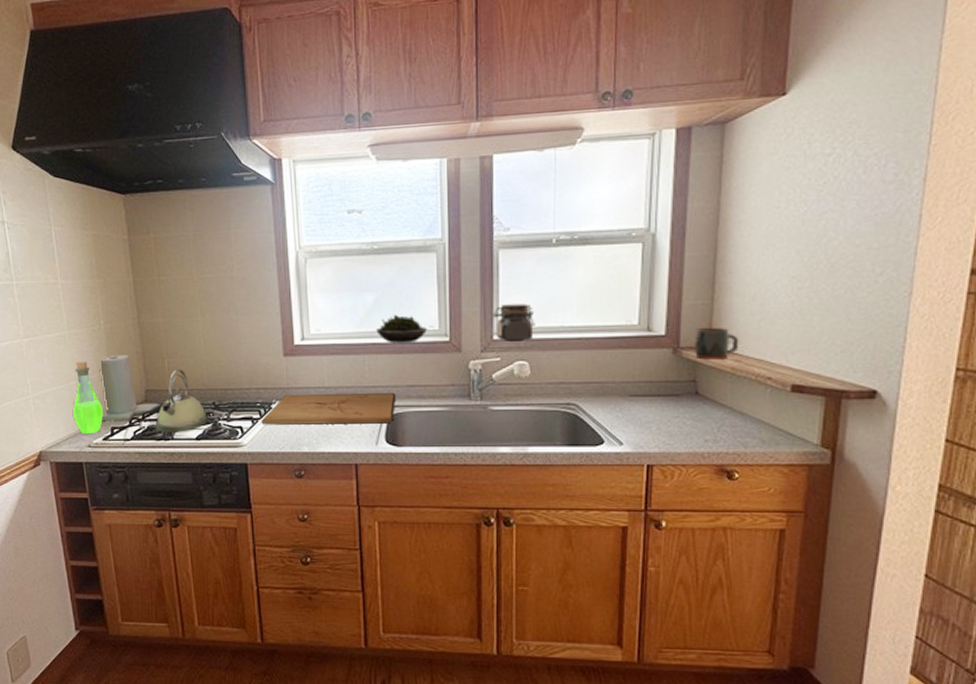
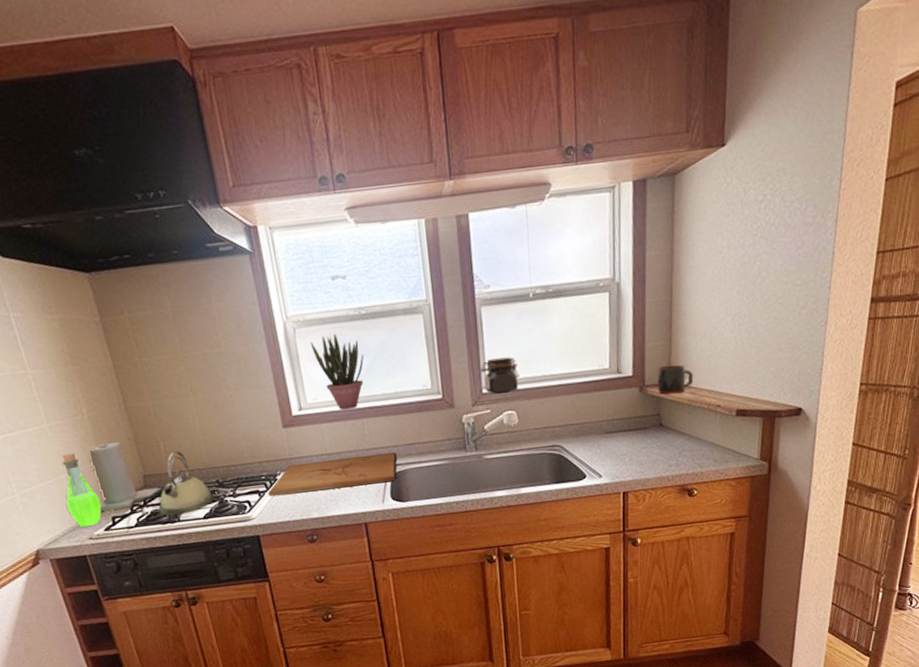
potted plant: none [320,266,372,345] -> present [310,333,364,411]
succulent plant: present [376,314,428,345] -> none [372,376,421,406]

